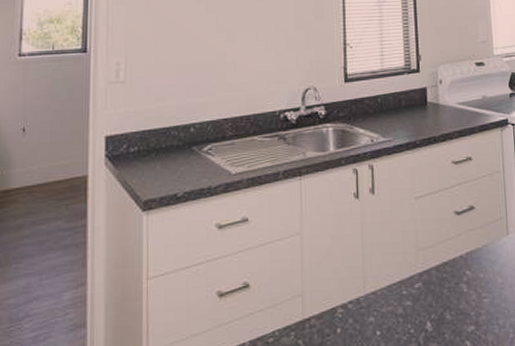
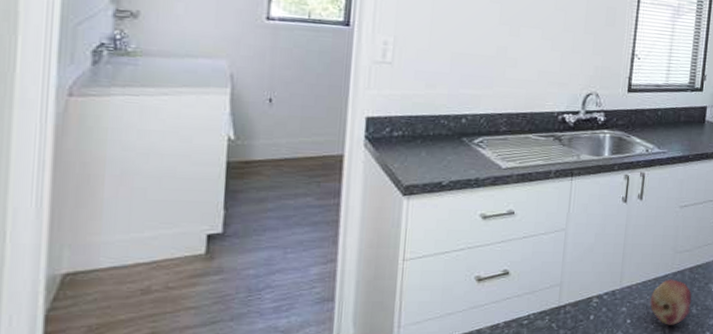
fruit: none [398,281,444,336] -> present [650,279,692,325]

